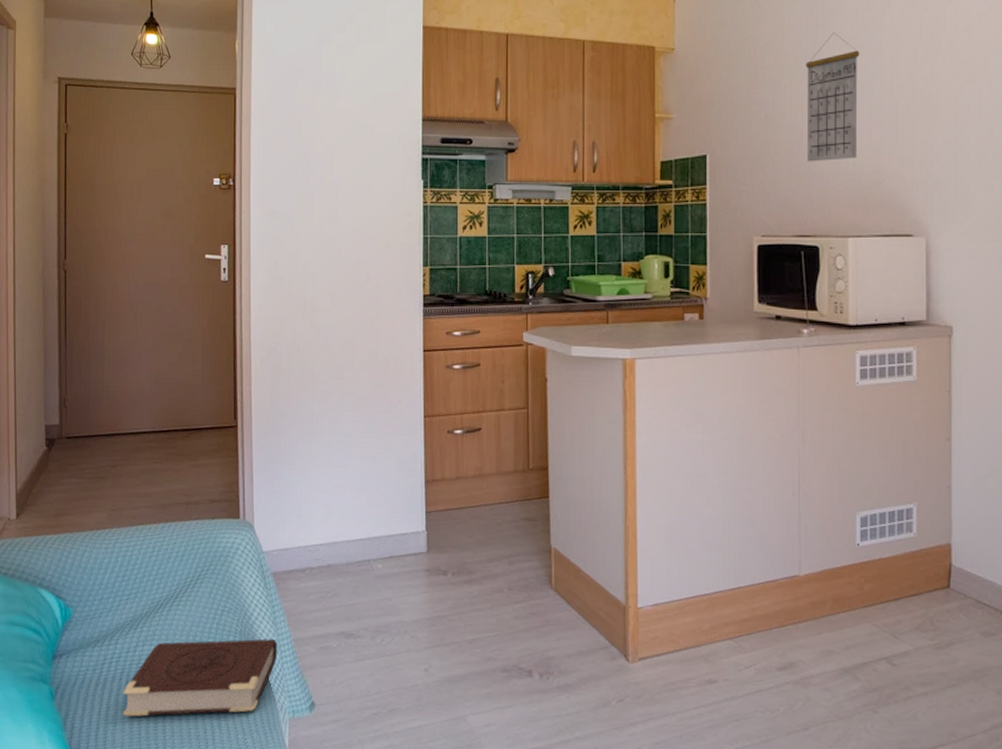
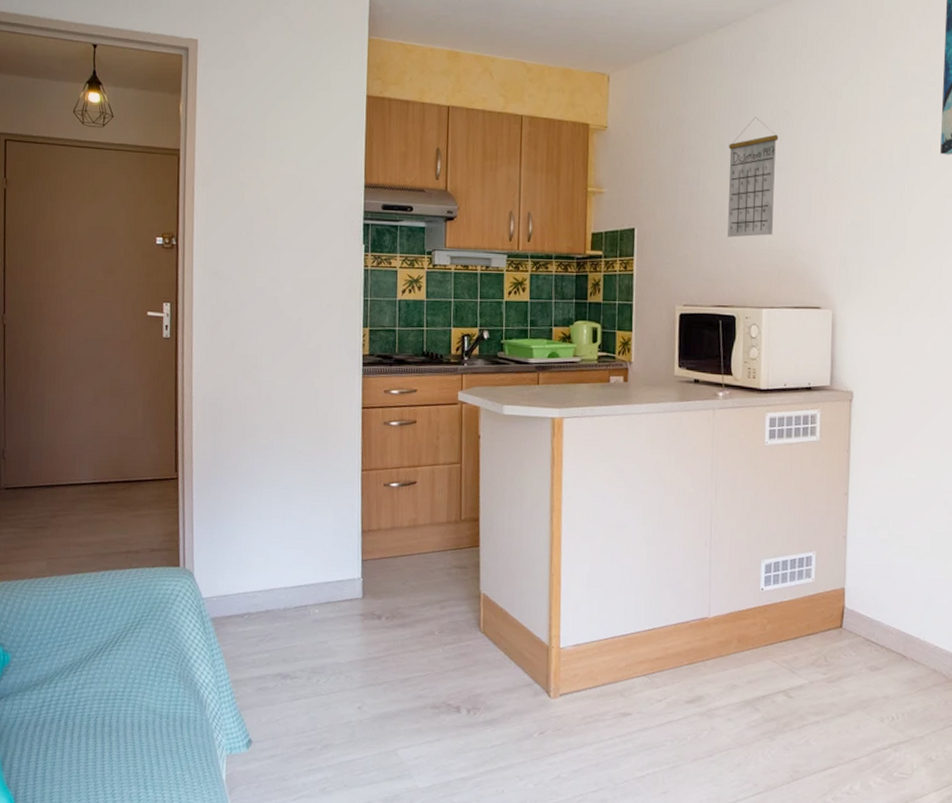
book: present [122,638,278,717] -> none [61,680,216,756]

